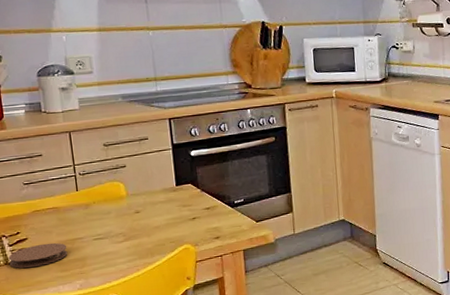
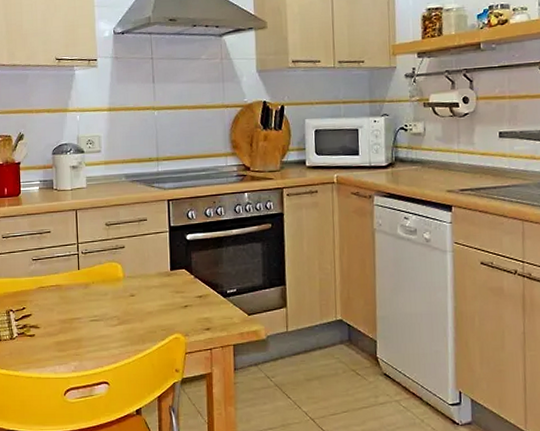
coaster: present [8,242,68,268] -> none [13,321,66,344]

